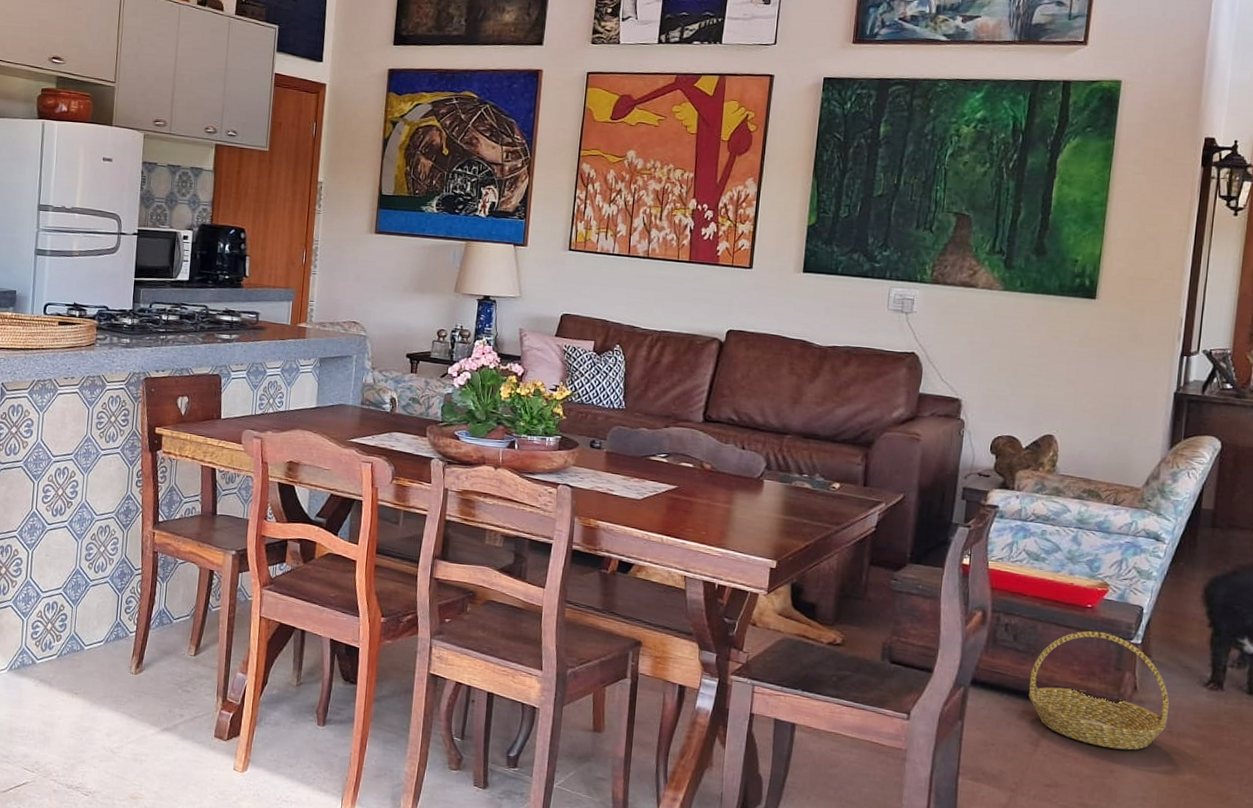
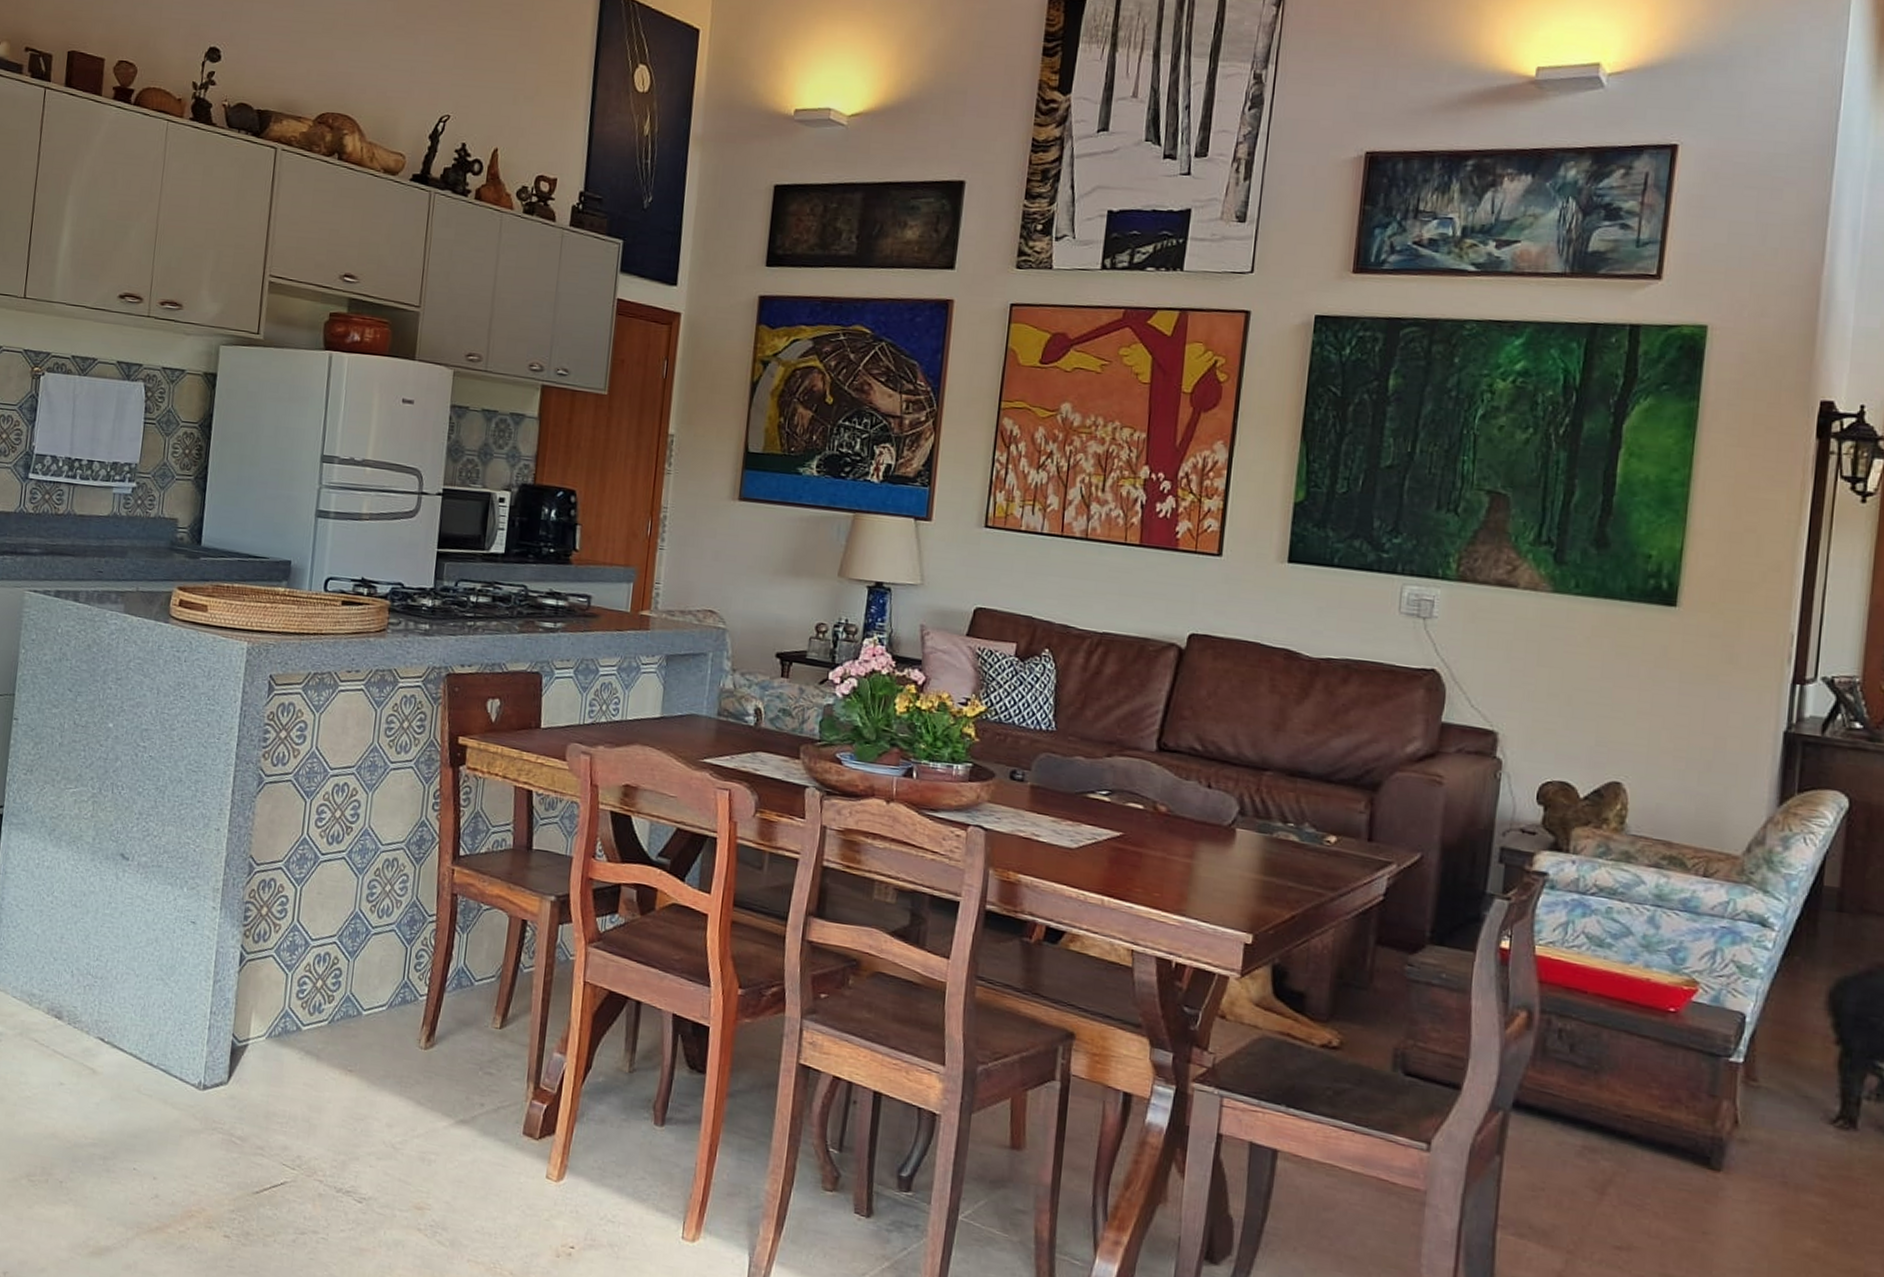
basket: present [1028,630,1170,750] -> none [1590,1042,1783,1206]

